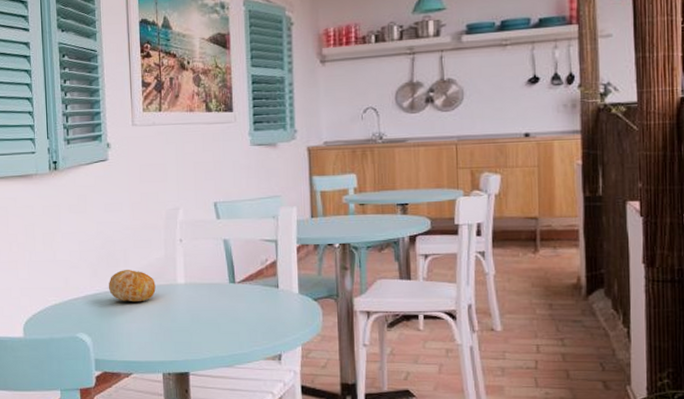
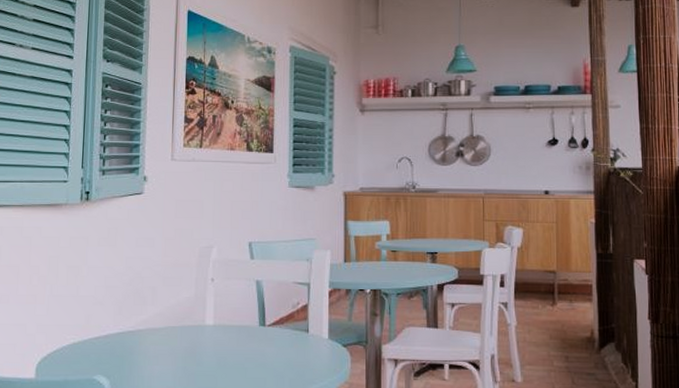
fruit: present [108,270,156,302] -> none [132,308,183,343]

